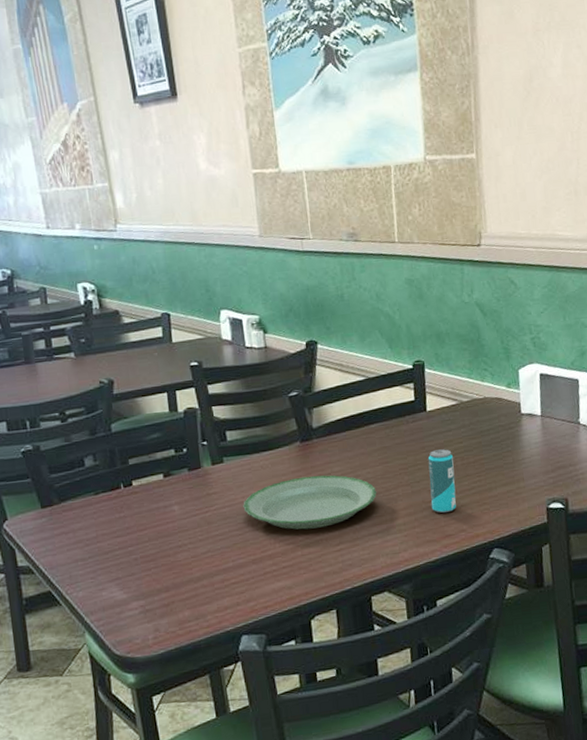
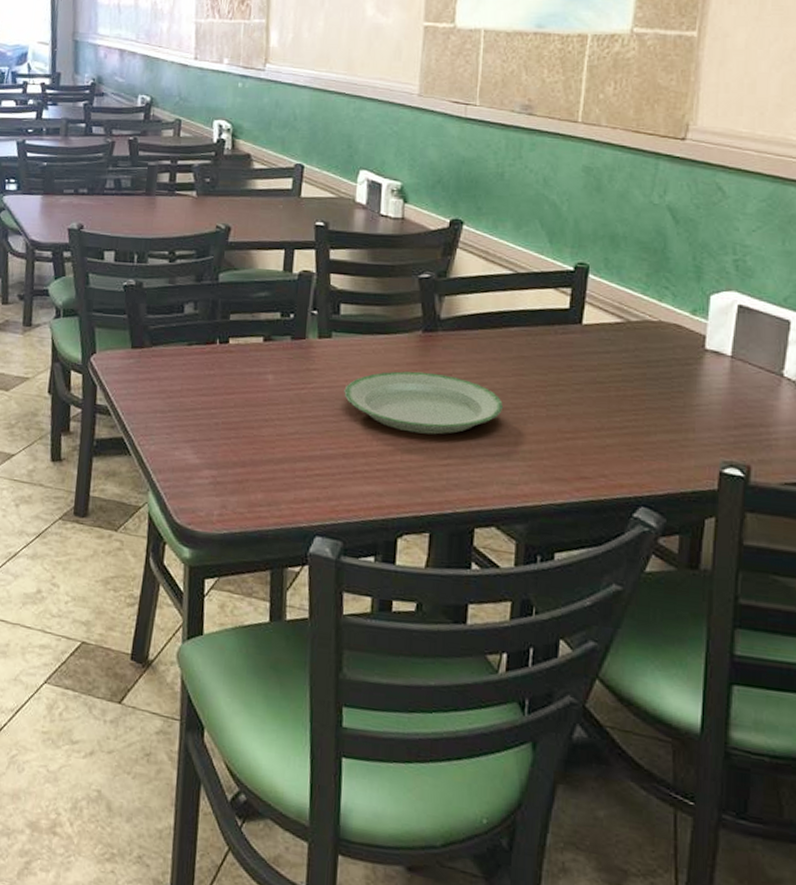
beverage can: present [428,449,456,514] -> none [568,372,607,451]

